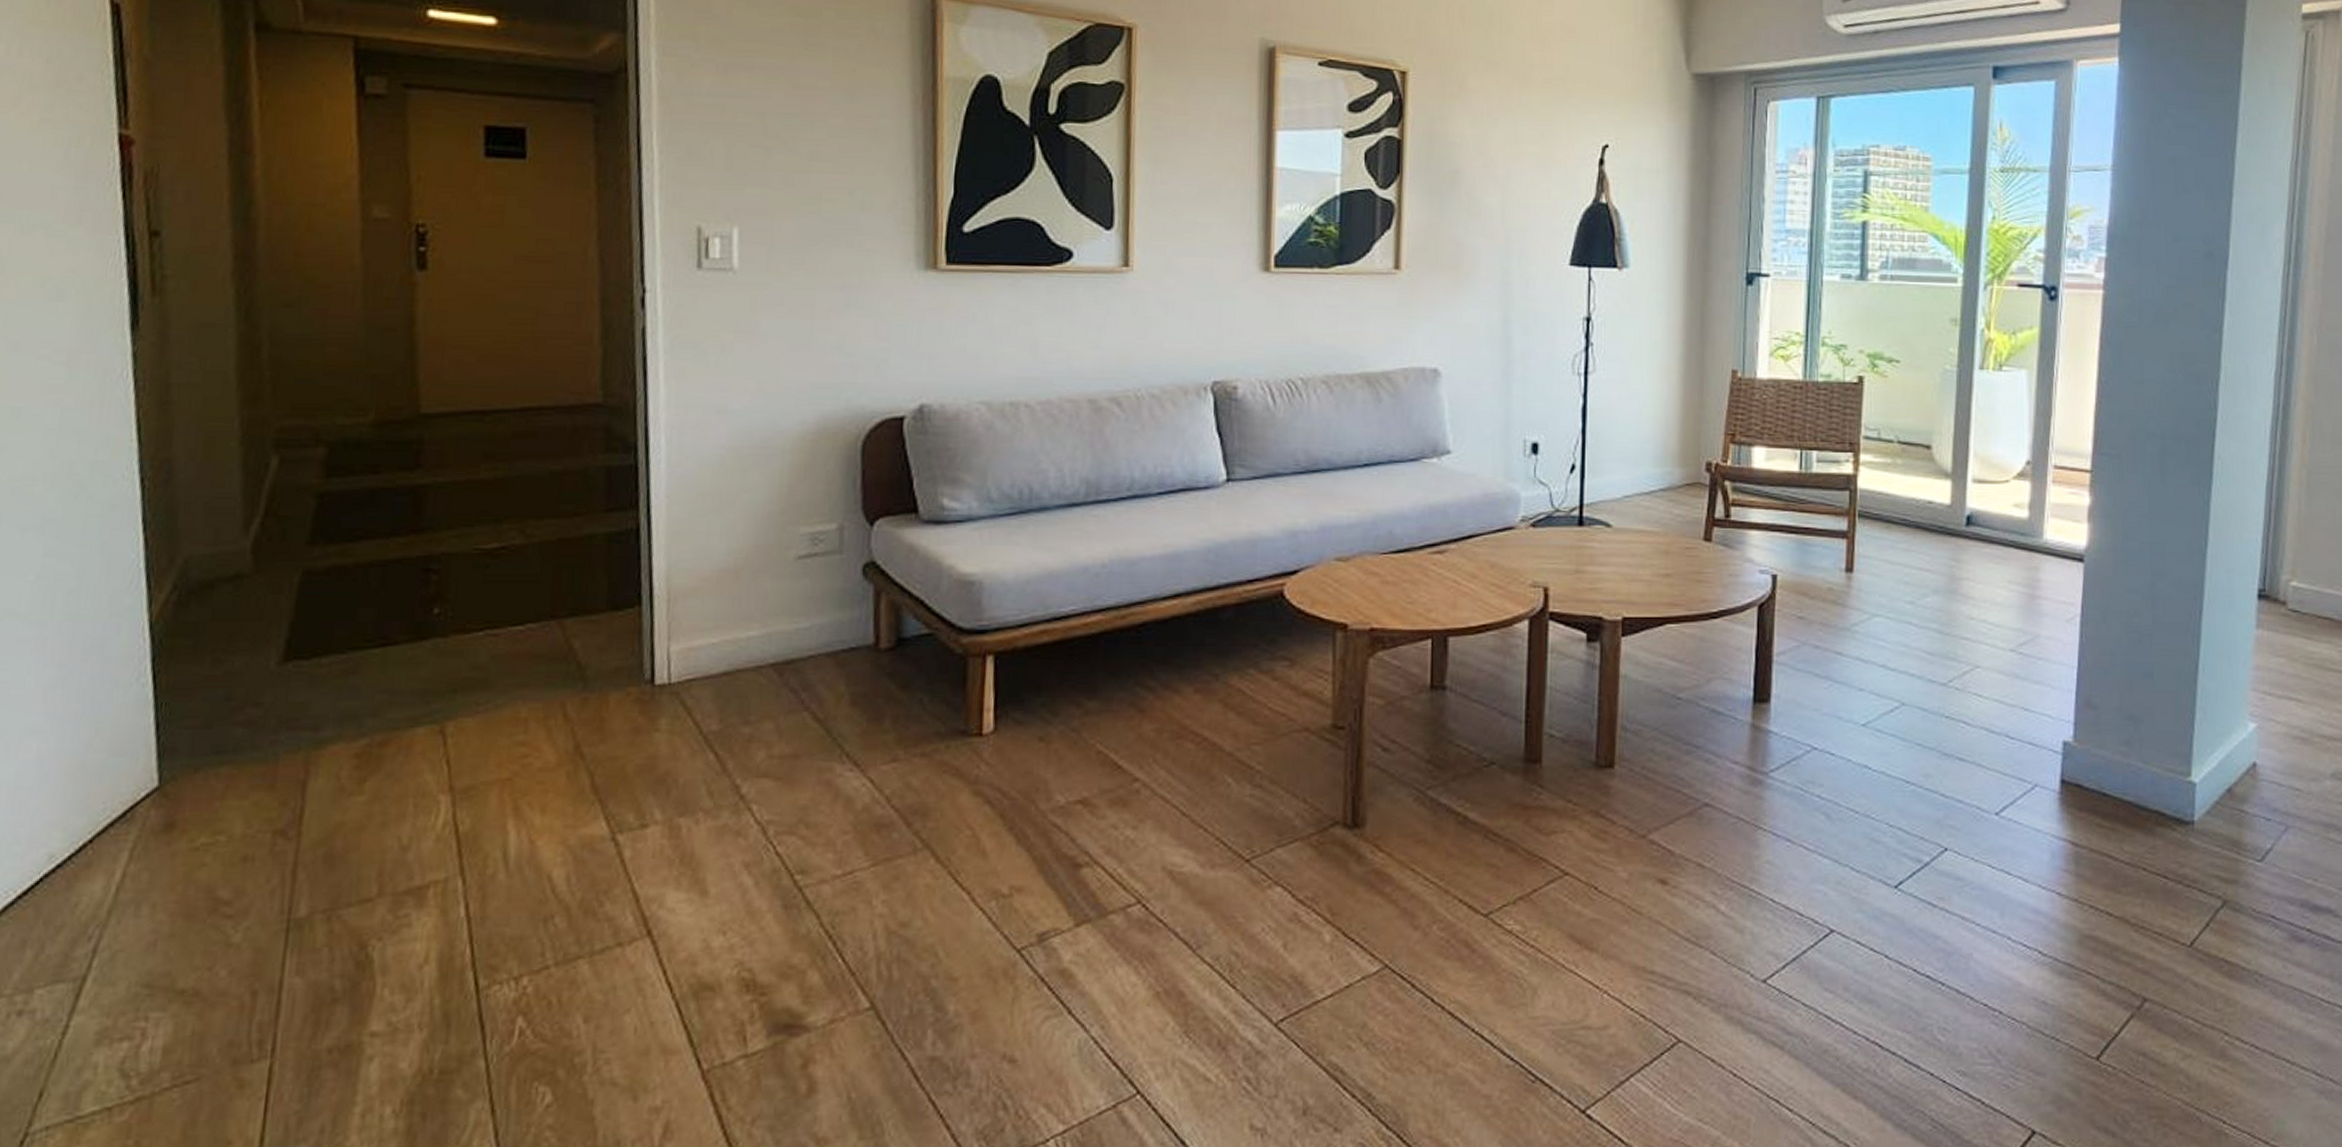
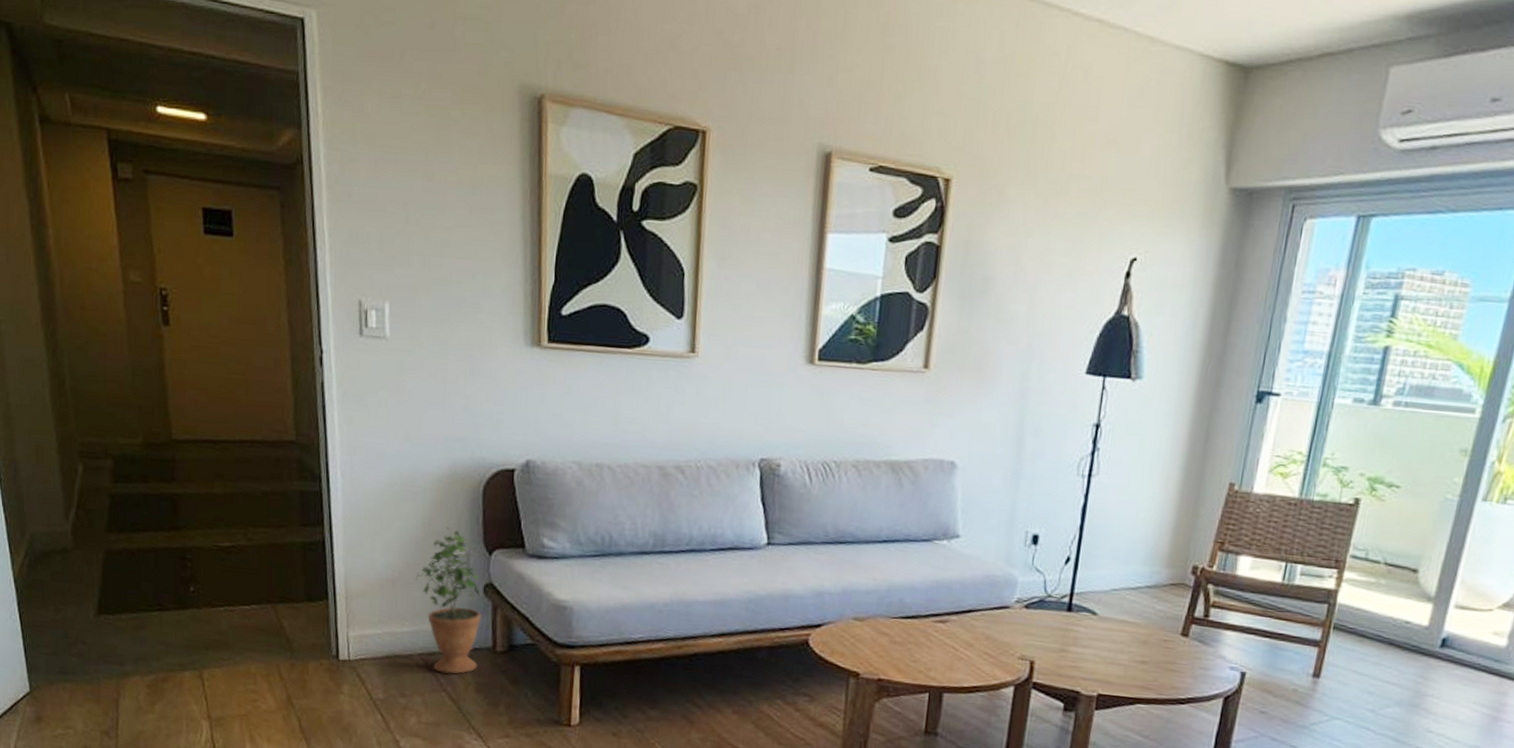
potted plant: none [767,496,859,686] -> present [415,527,481,674]

